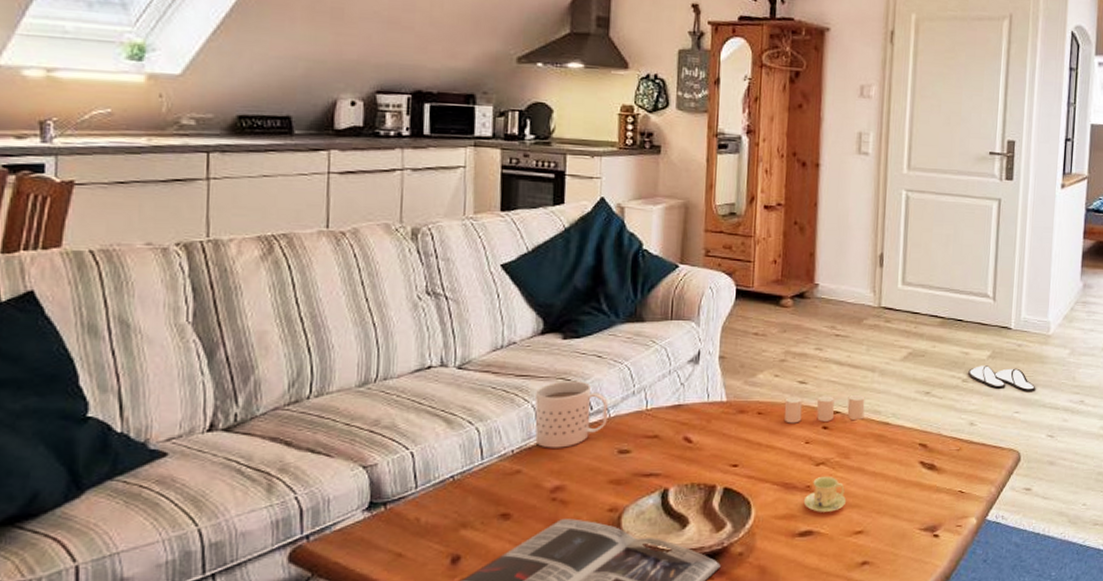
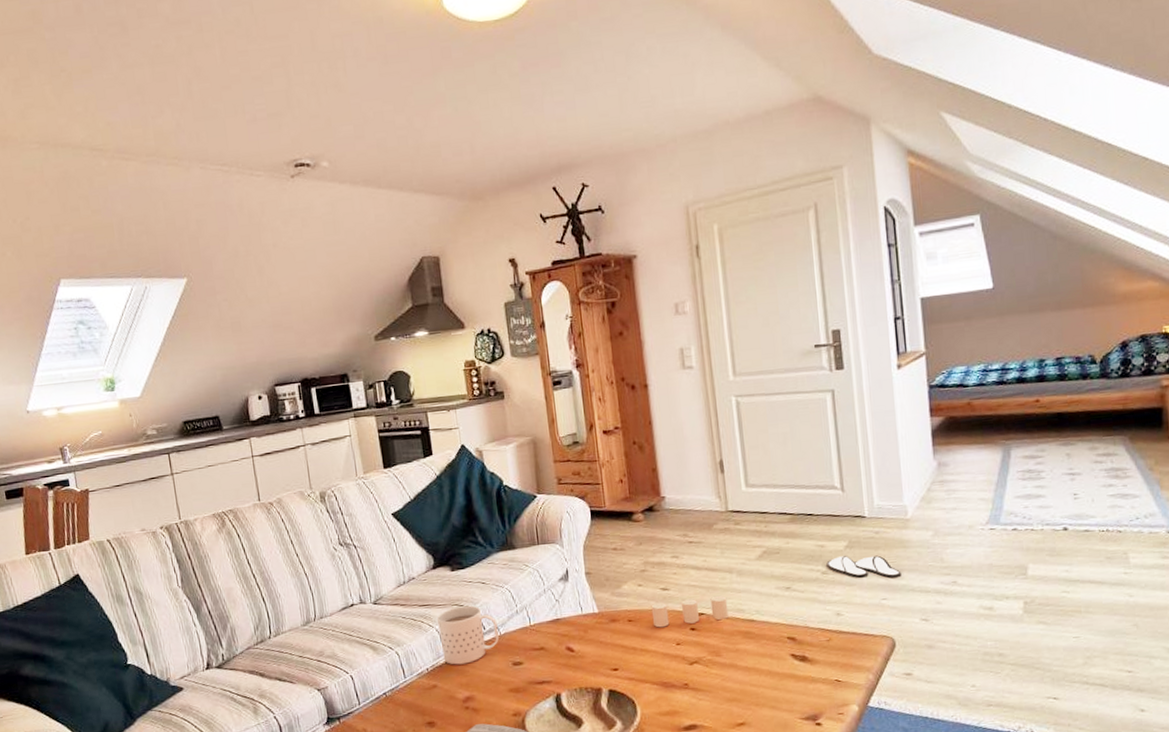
cup and saucer: present [803,476,847,512] -> none [683,673,725,707]

